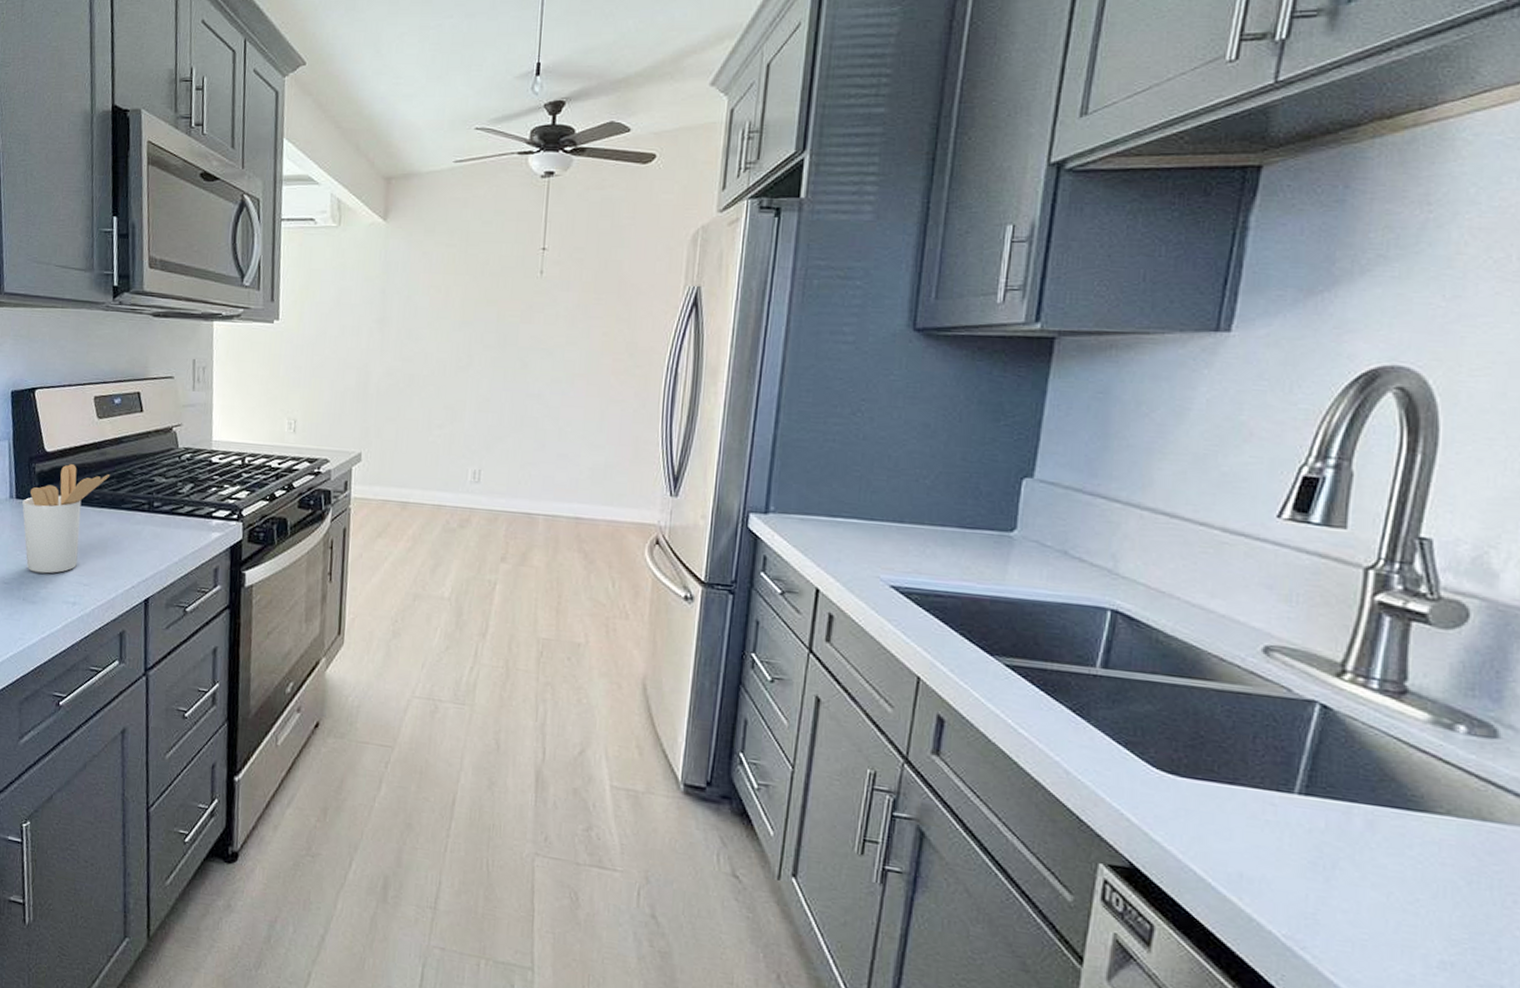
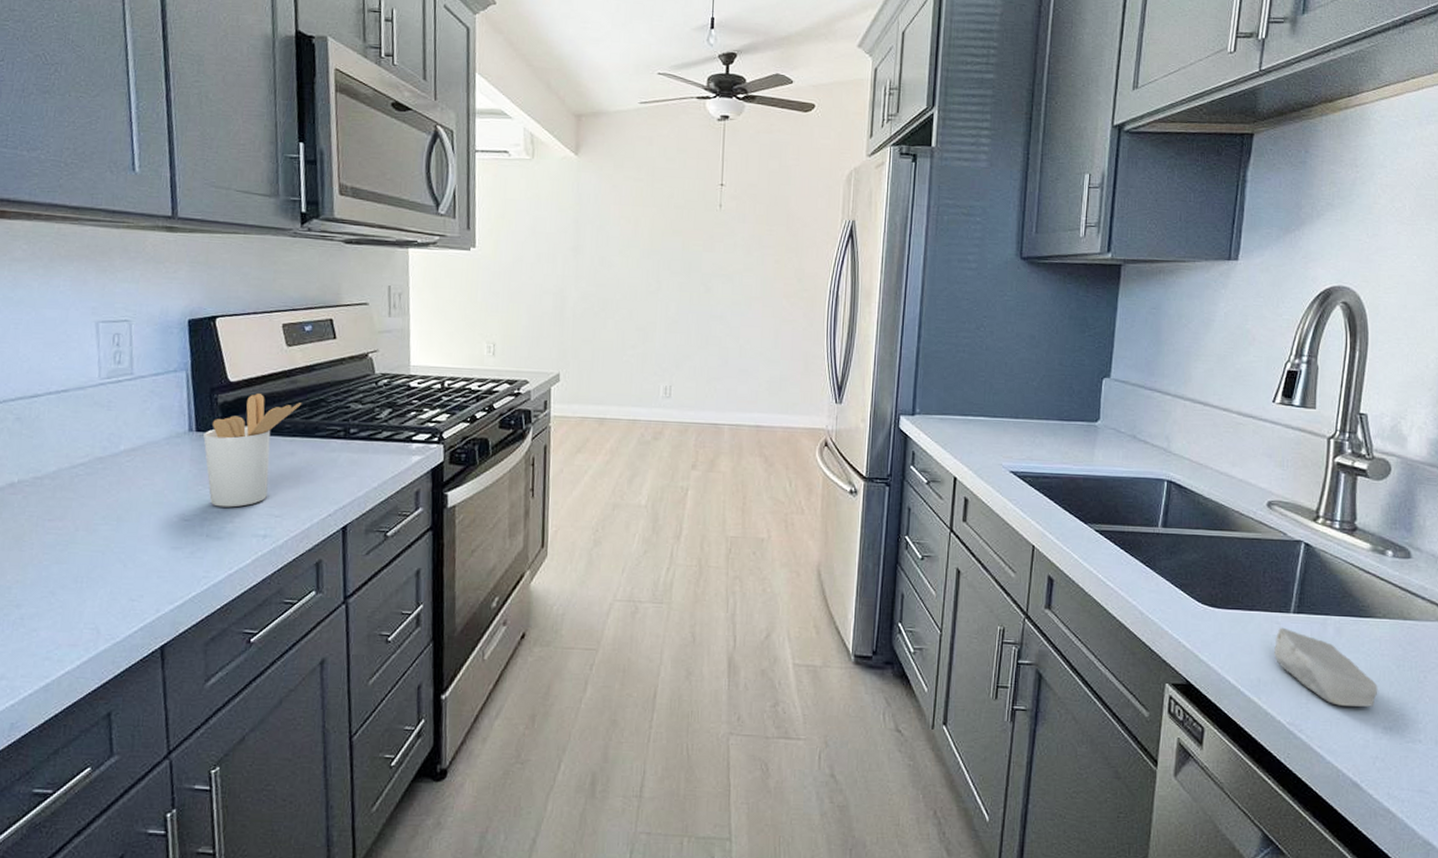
soap bar: none [1266,810,1434,932] -> present [1274,627,1378,707]

